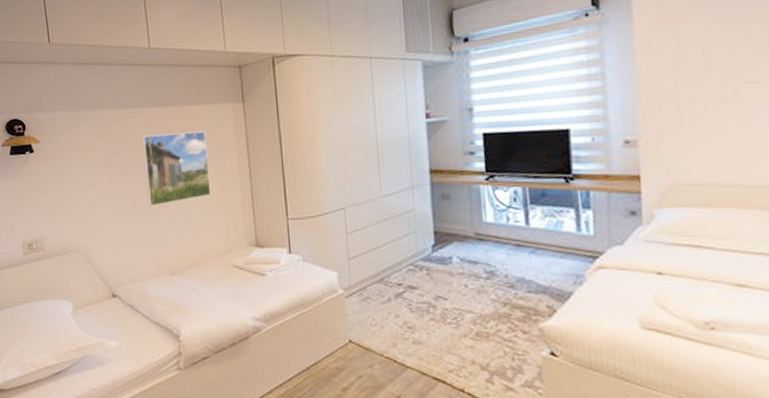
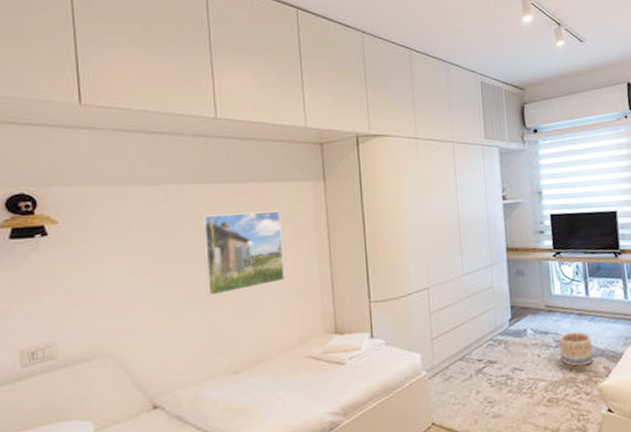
basket: none [490,264,532,302] -> present [559,331,593,367]

